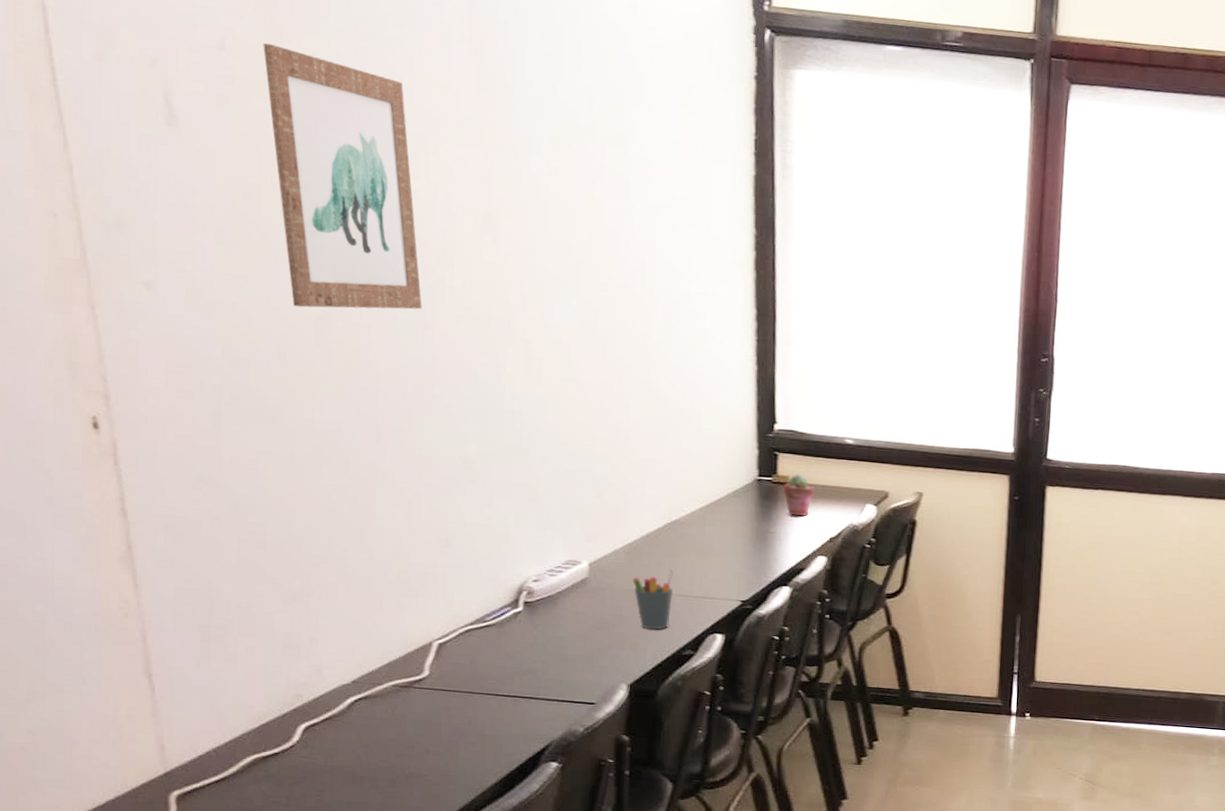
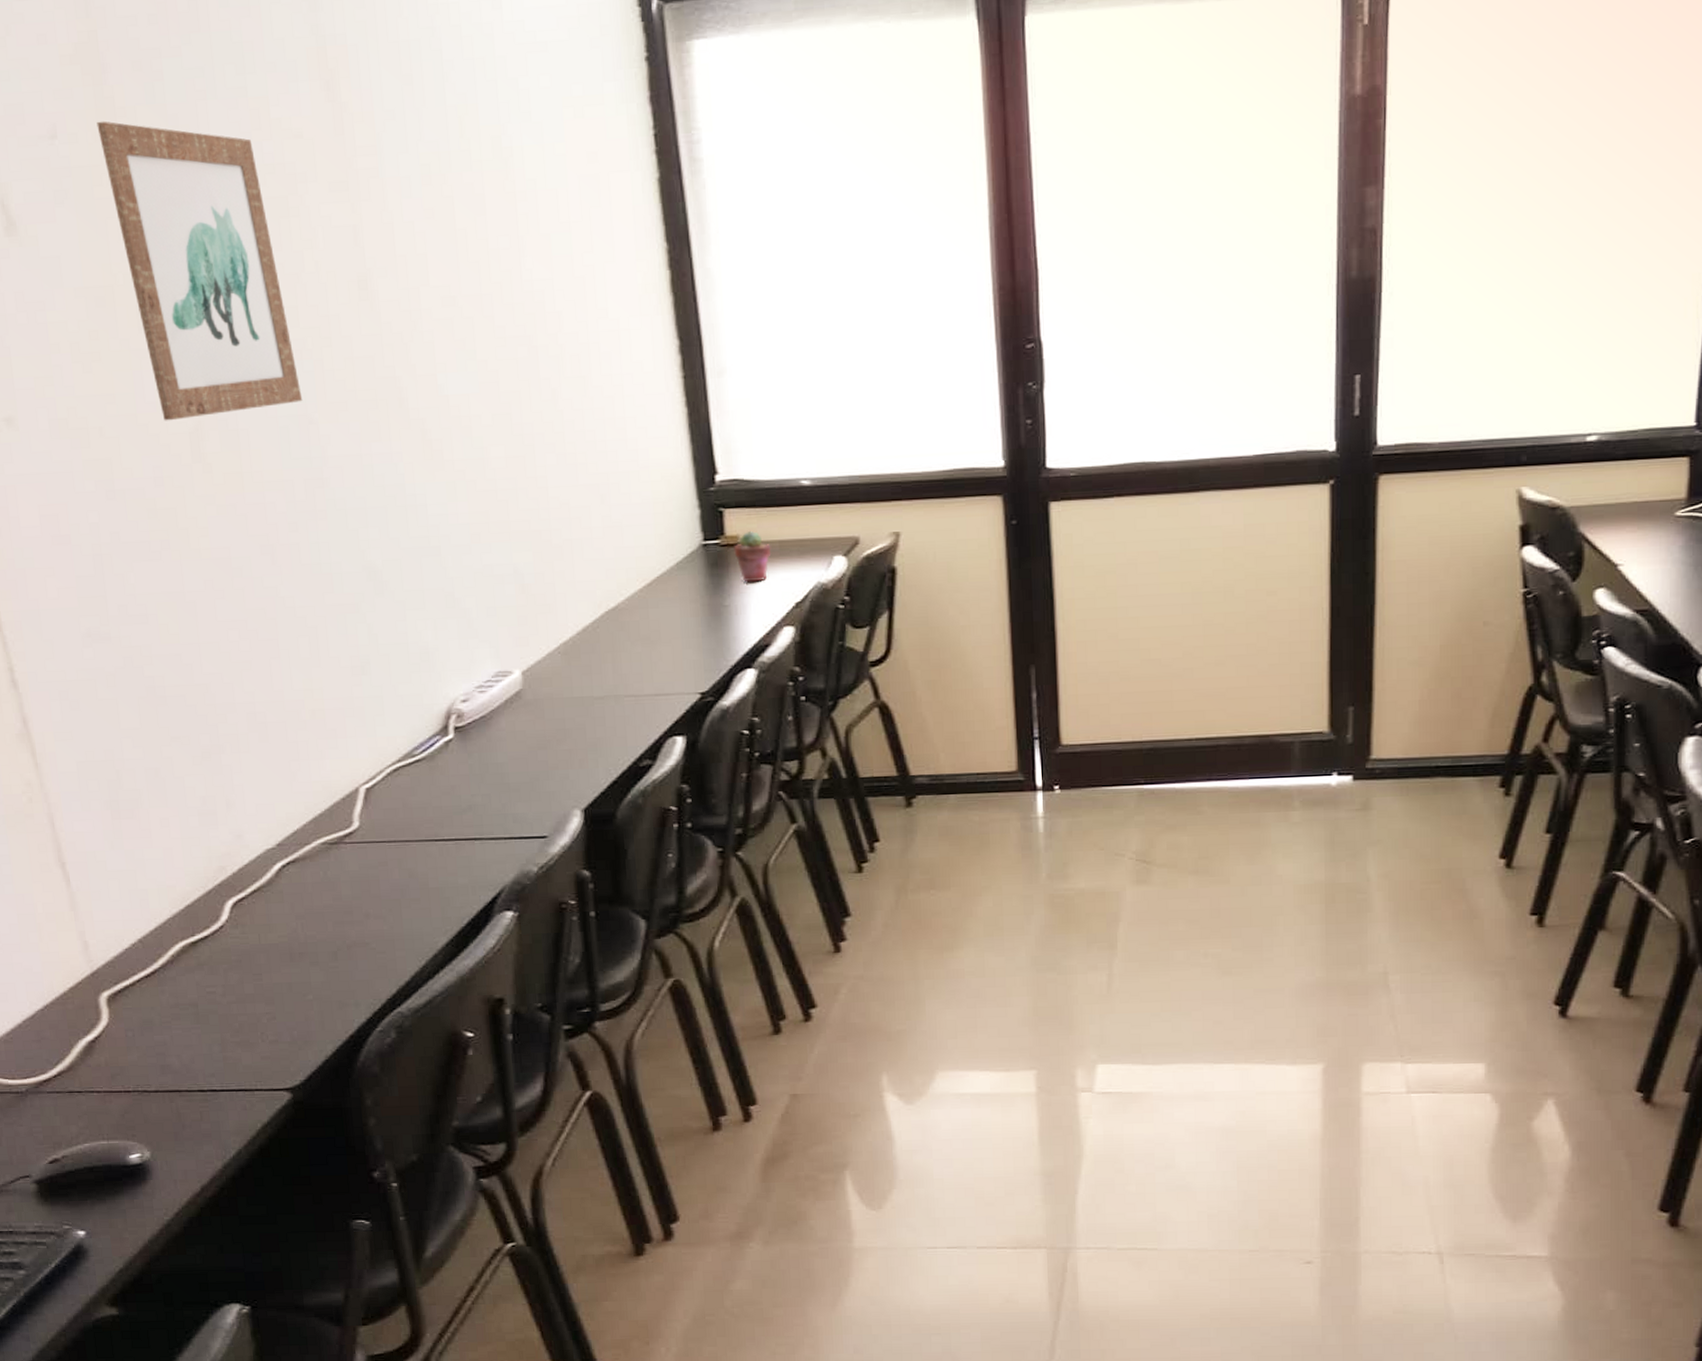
pen holder: present [632,568,675,630] -> none [573,665,621,741]

